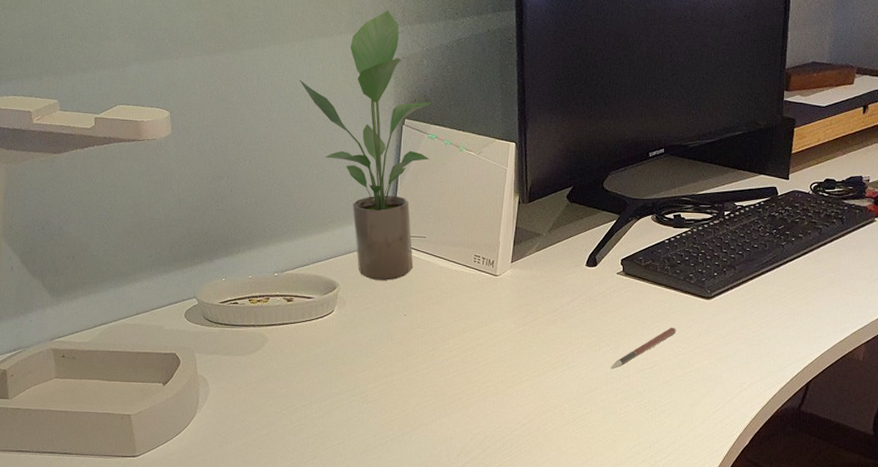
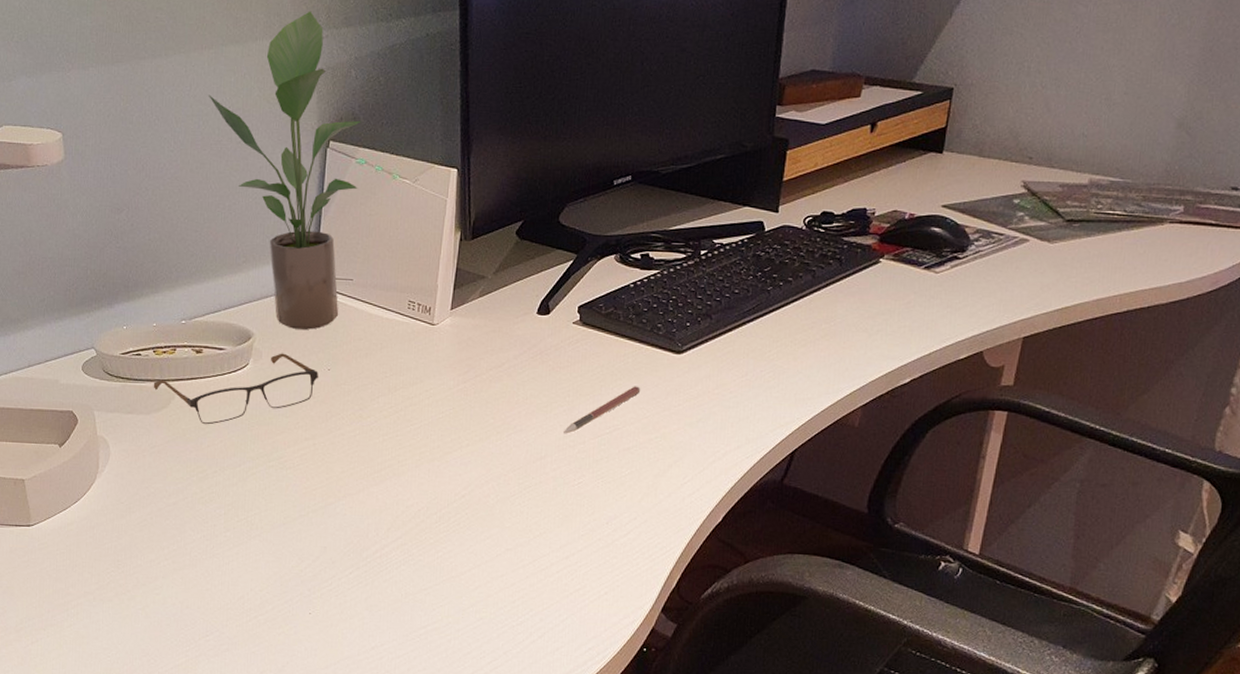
eyeglasses: none [248,301,396,365] -> present [153,353,318,425]

